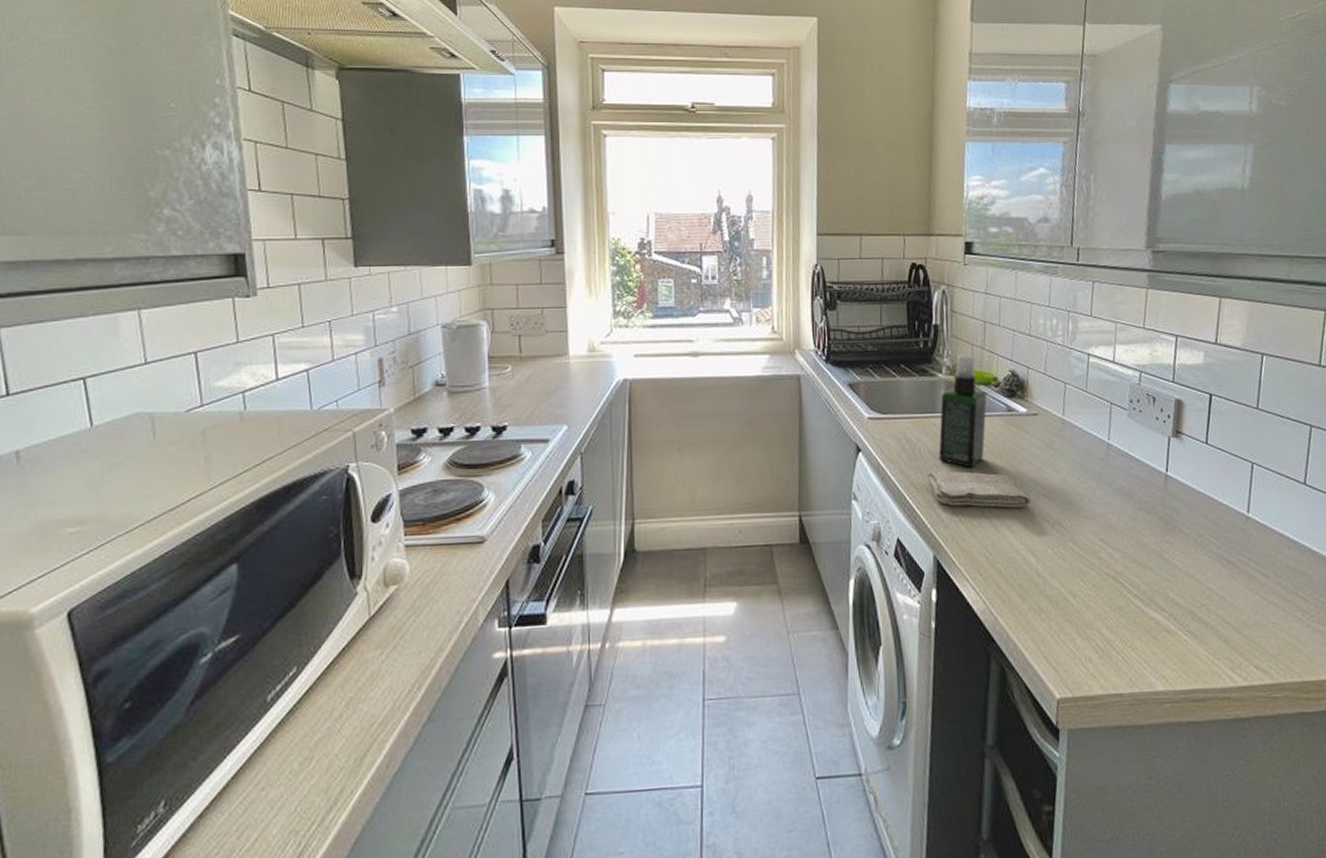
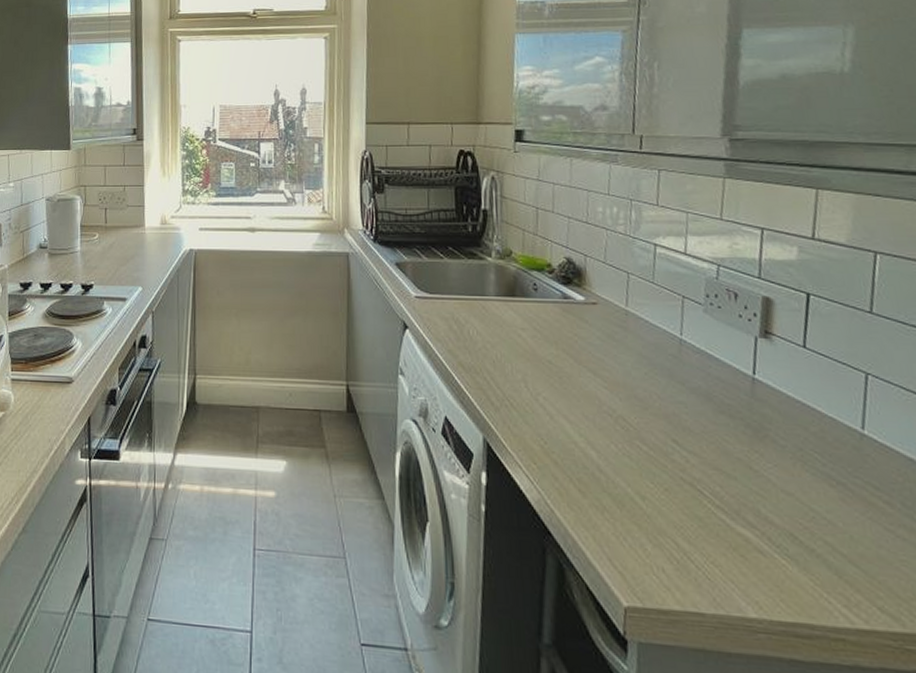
washcloth: present [926,471,1031,508] -> none [475,353,590,398]
spray bottle: present [938,354,987,468] -> none [488,240,540,353]

